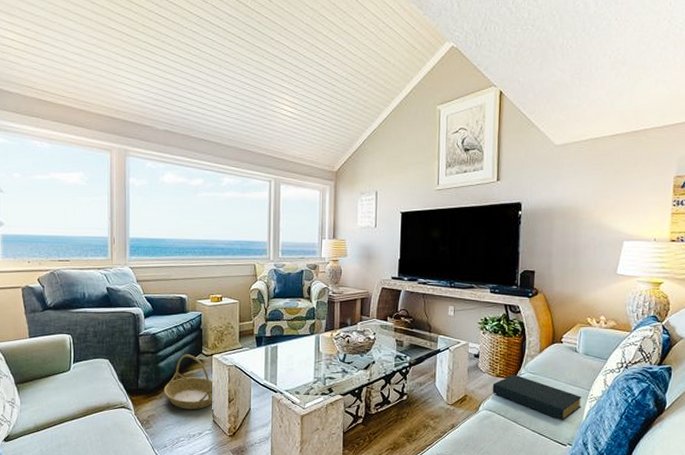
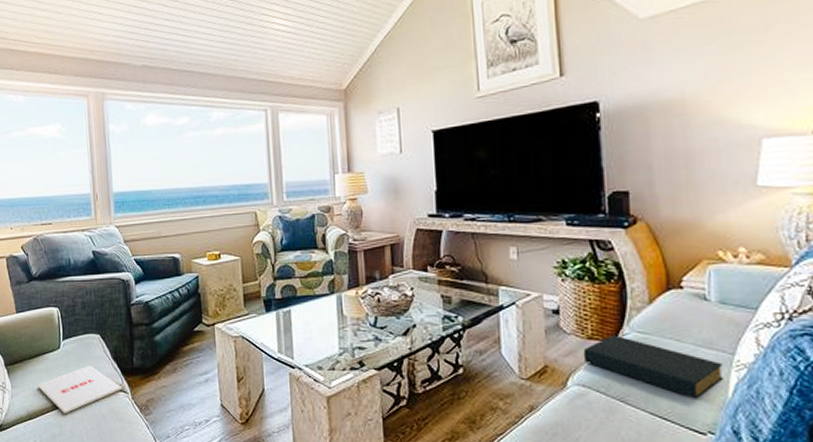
magazine: none [46,386,126,427] -> present [38,366,122,414]
basket: present [163,354,215,410] -> none [161,325,221,392]

